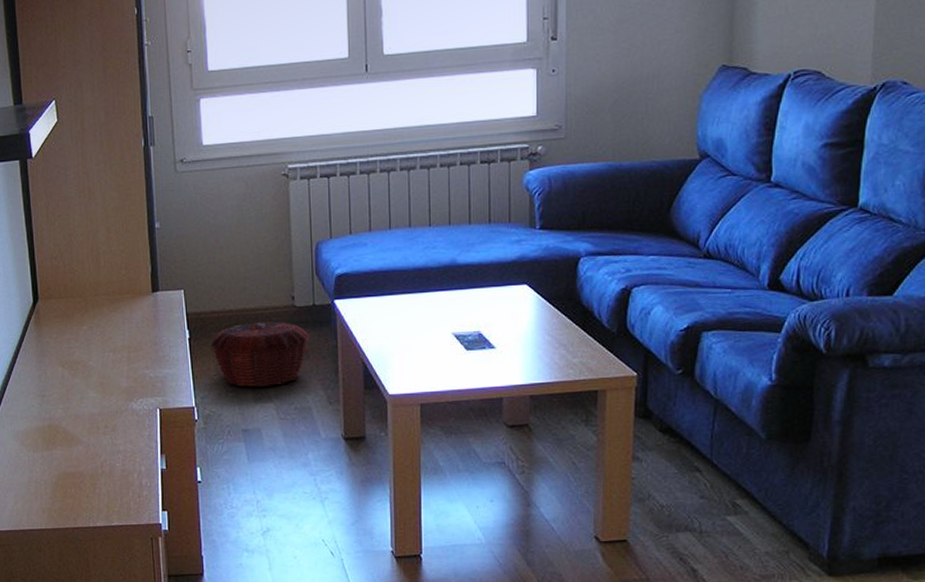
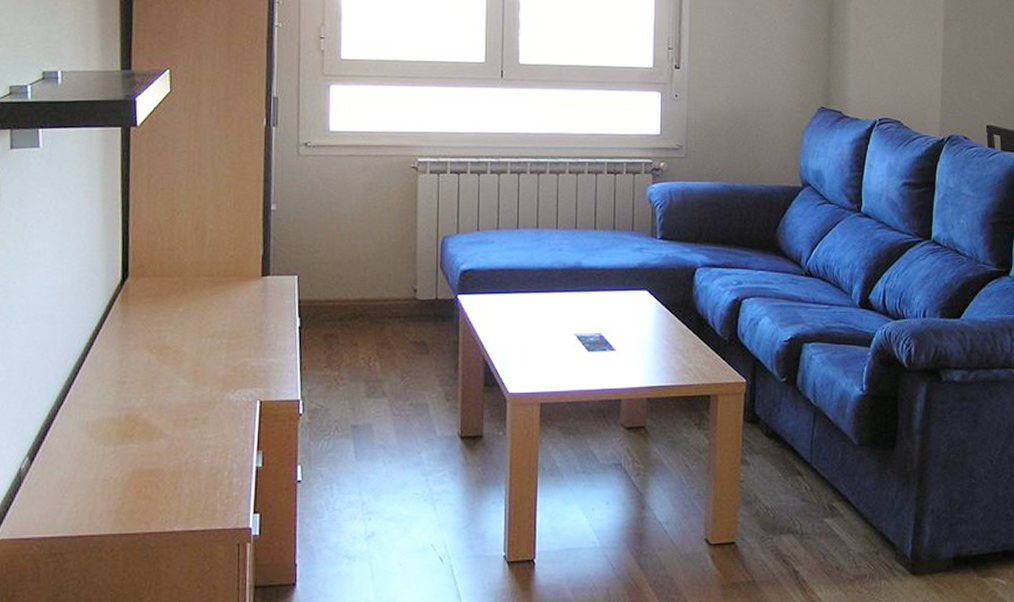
woven basket: present [210,321,310,387] -> none [323,313,430,381]

